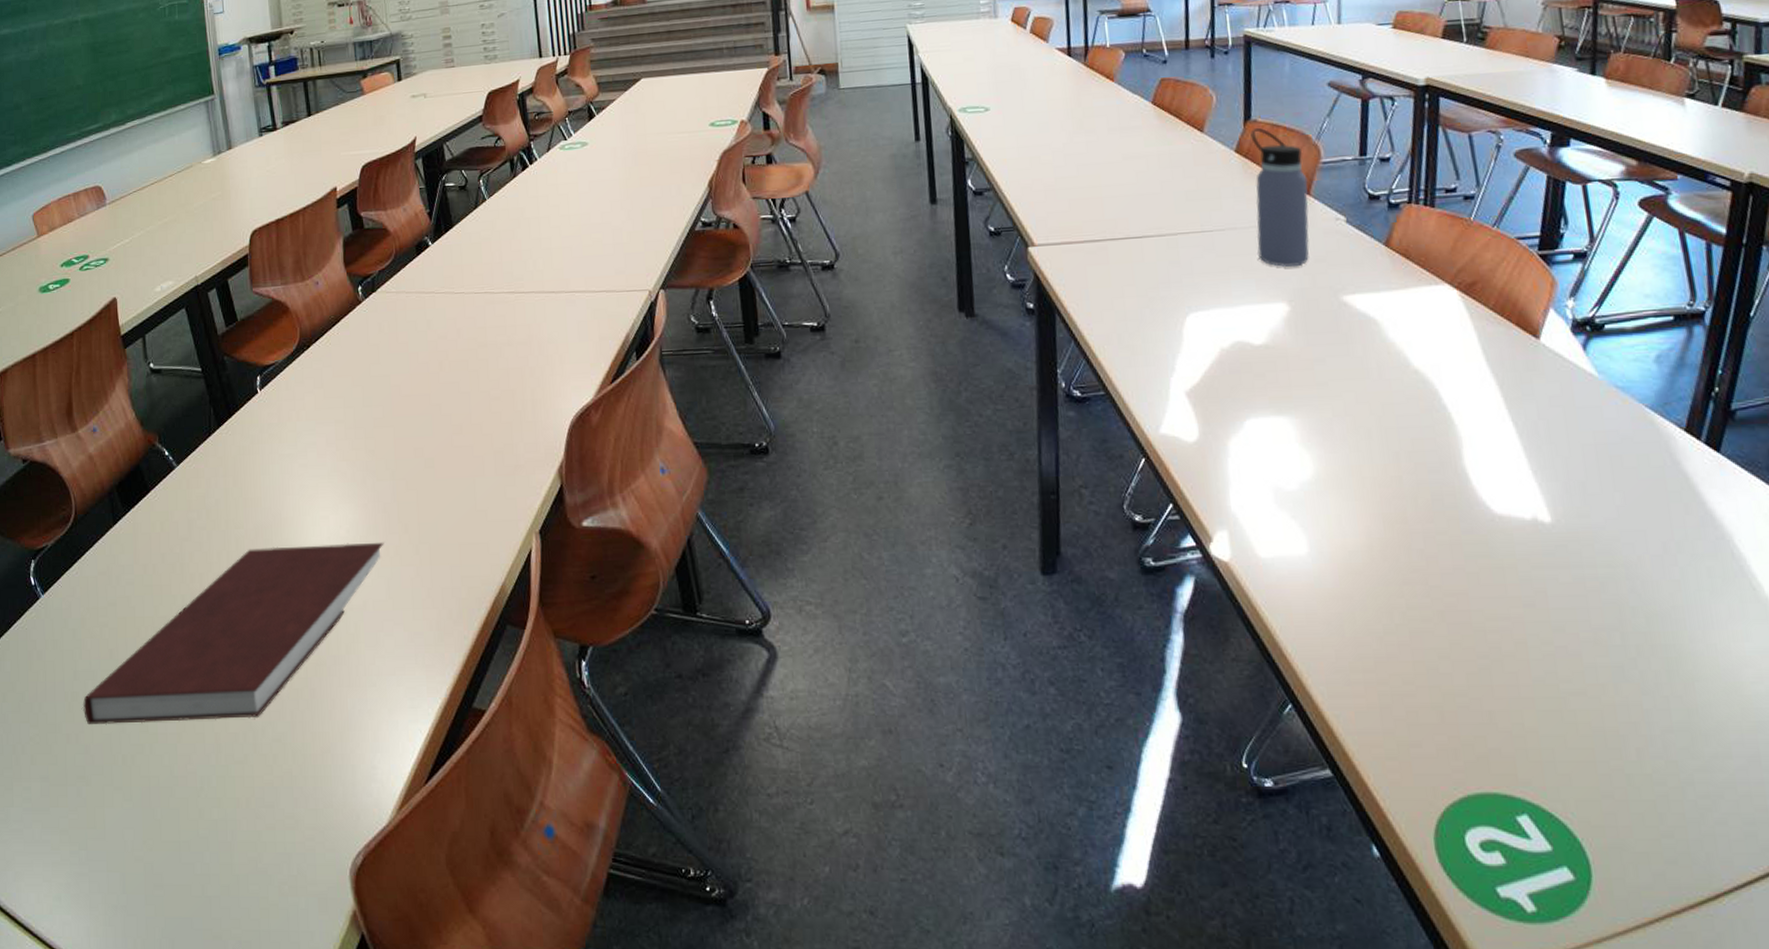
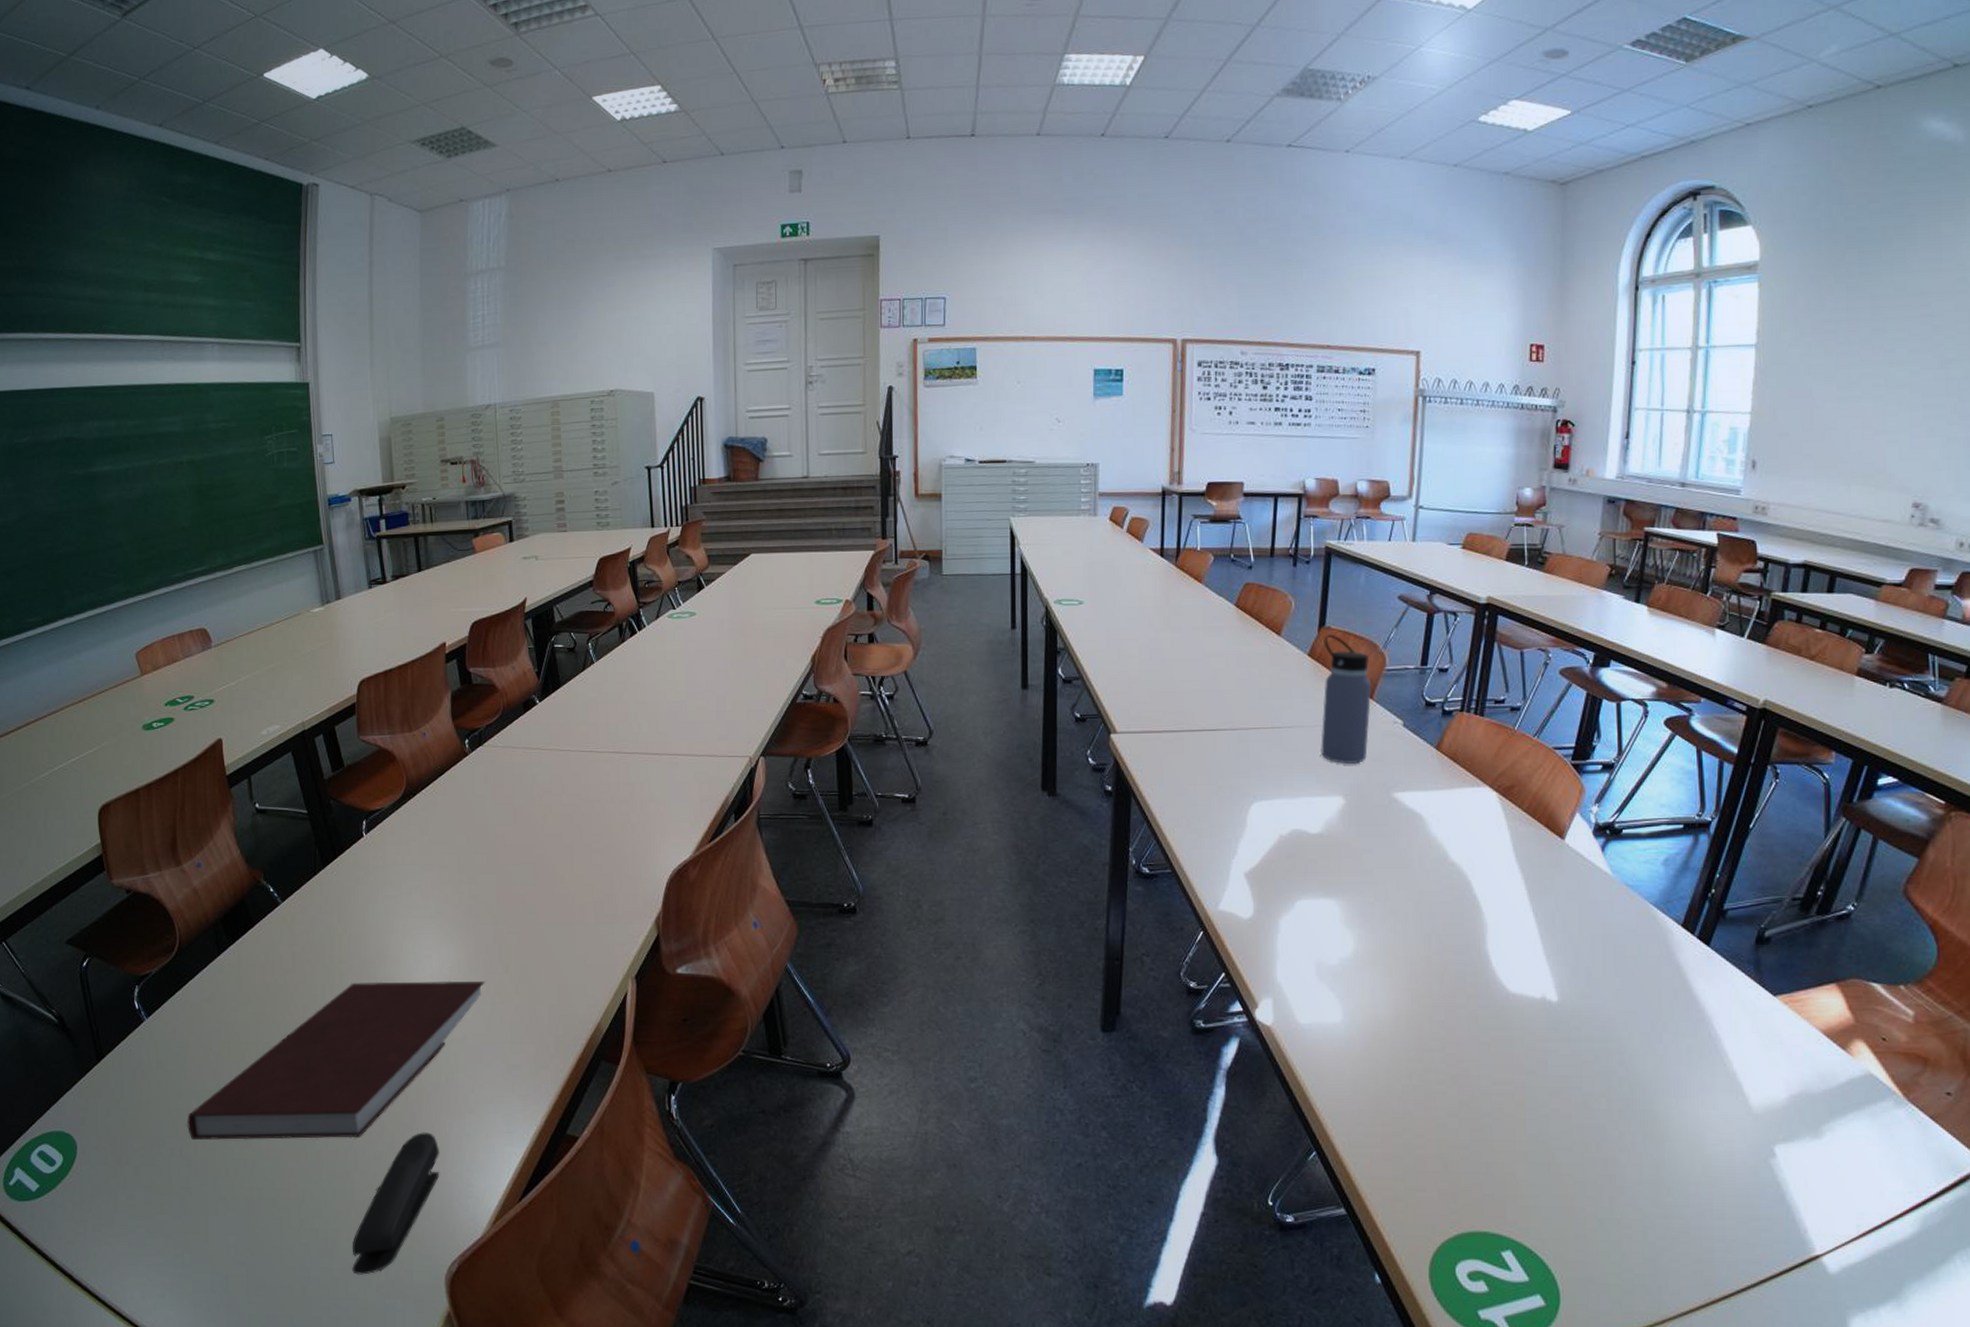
stapler: none [252,710,342,870] -> present [352,1132,440,1275]

